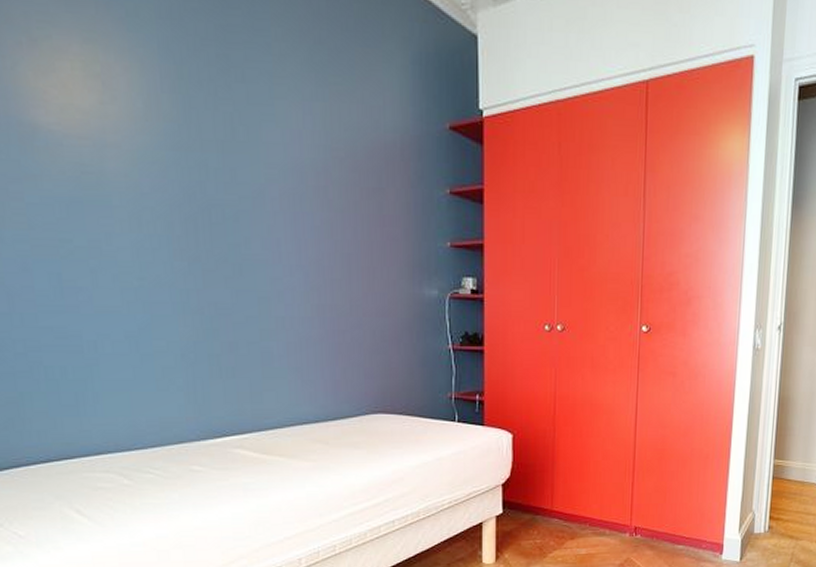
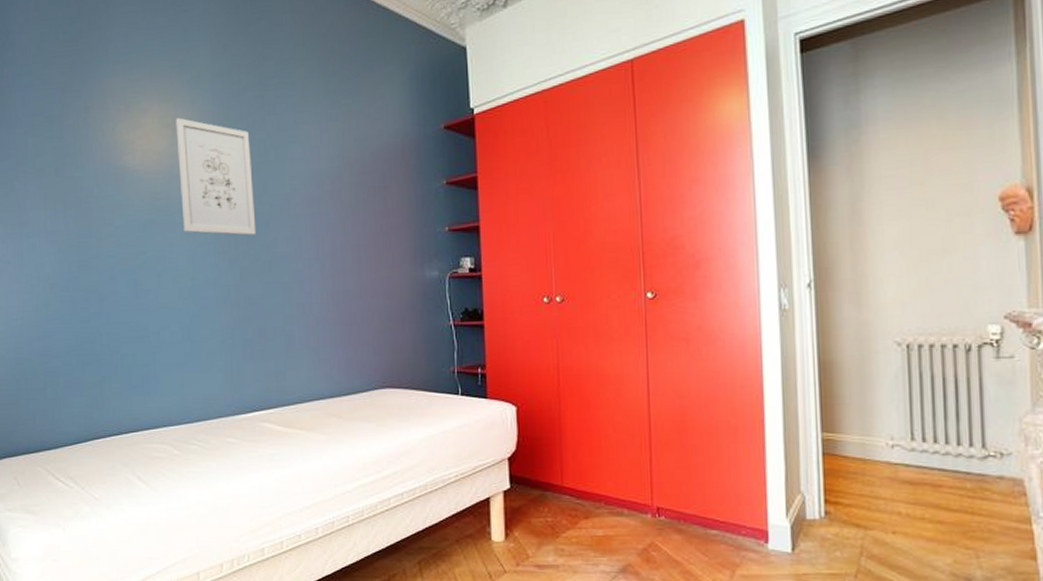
wall art: none [106,67,223,231] -> present [175,117,257,236]

